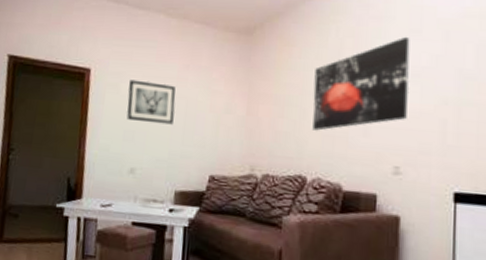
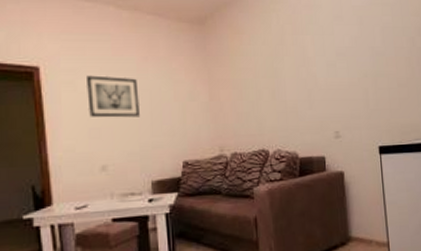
wall art: present [312,36,410,131] -> none [264,21,340,108]

